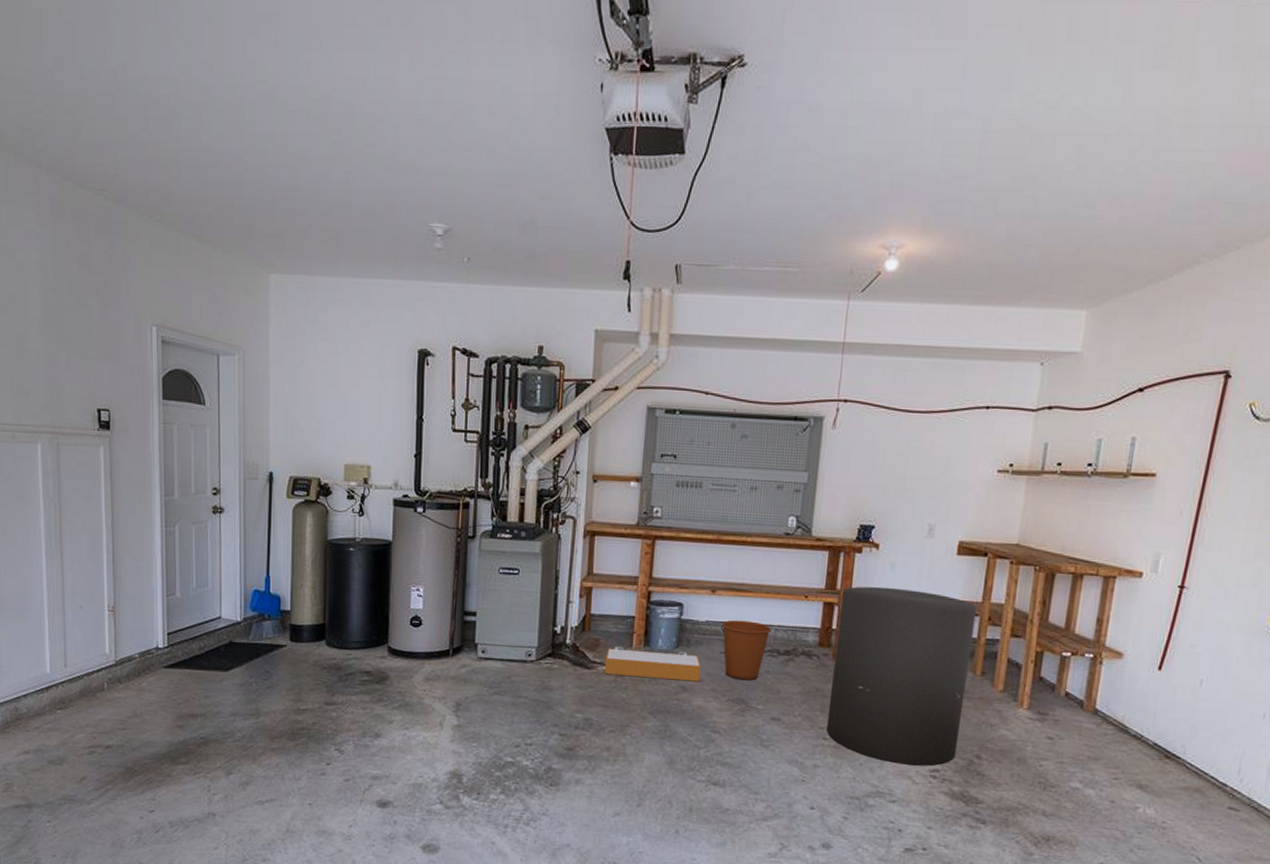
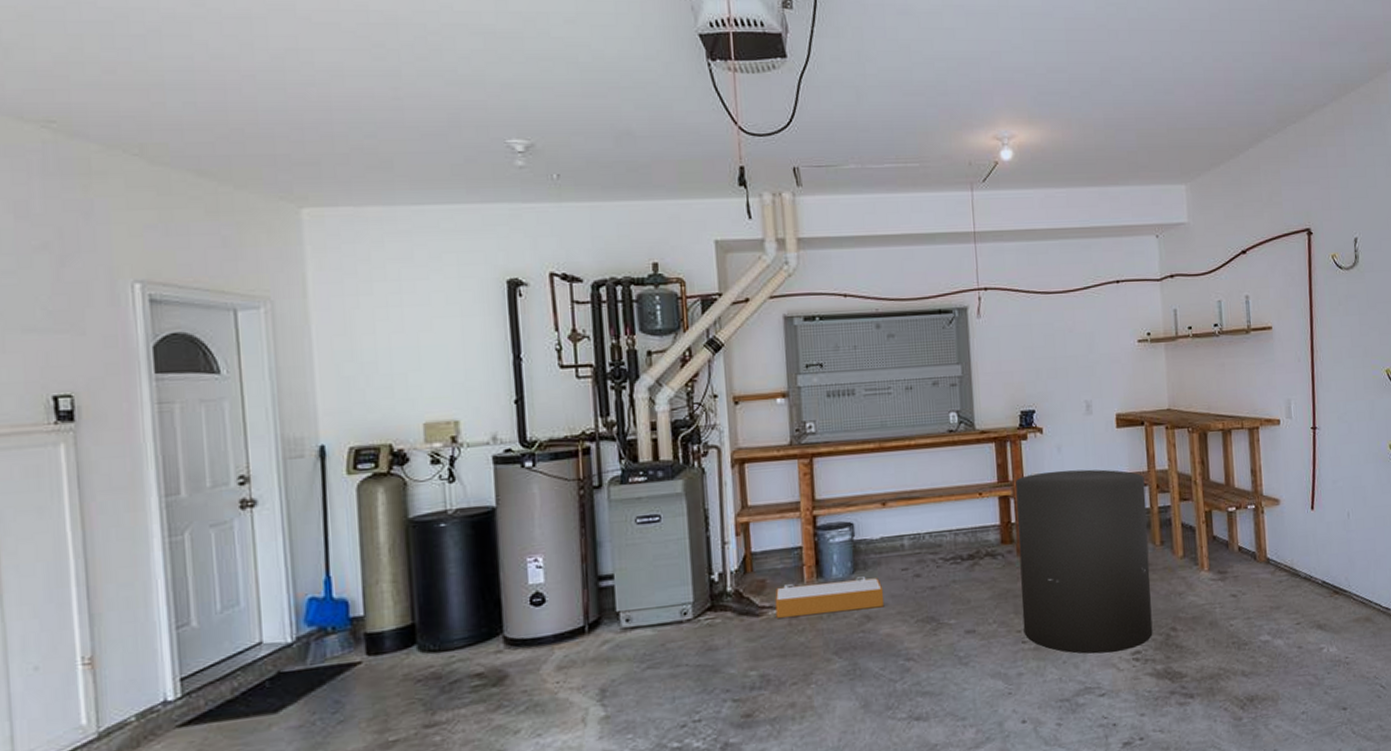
bucket: present [720,620,772,681] -> none [896,529,952,597]

